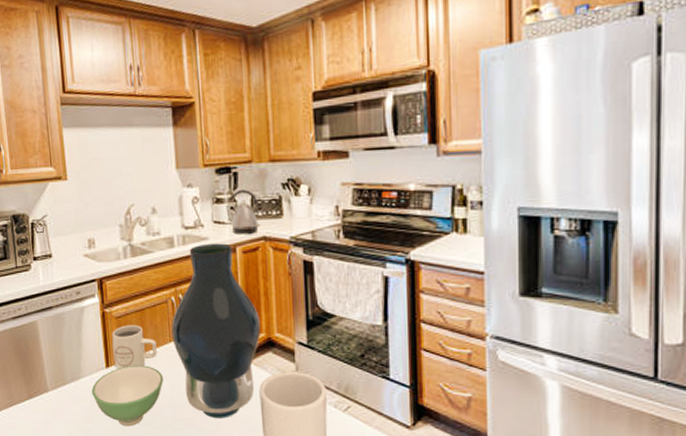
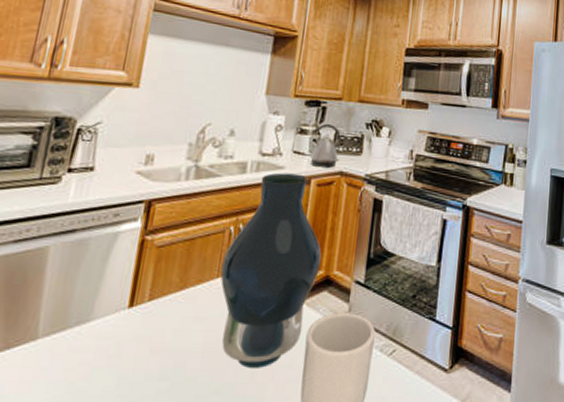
bowl: present [91,365,163,427] -> none [99,304,199,383]
mug: present [112,325,157,370] -> none [141,256,201,310]

